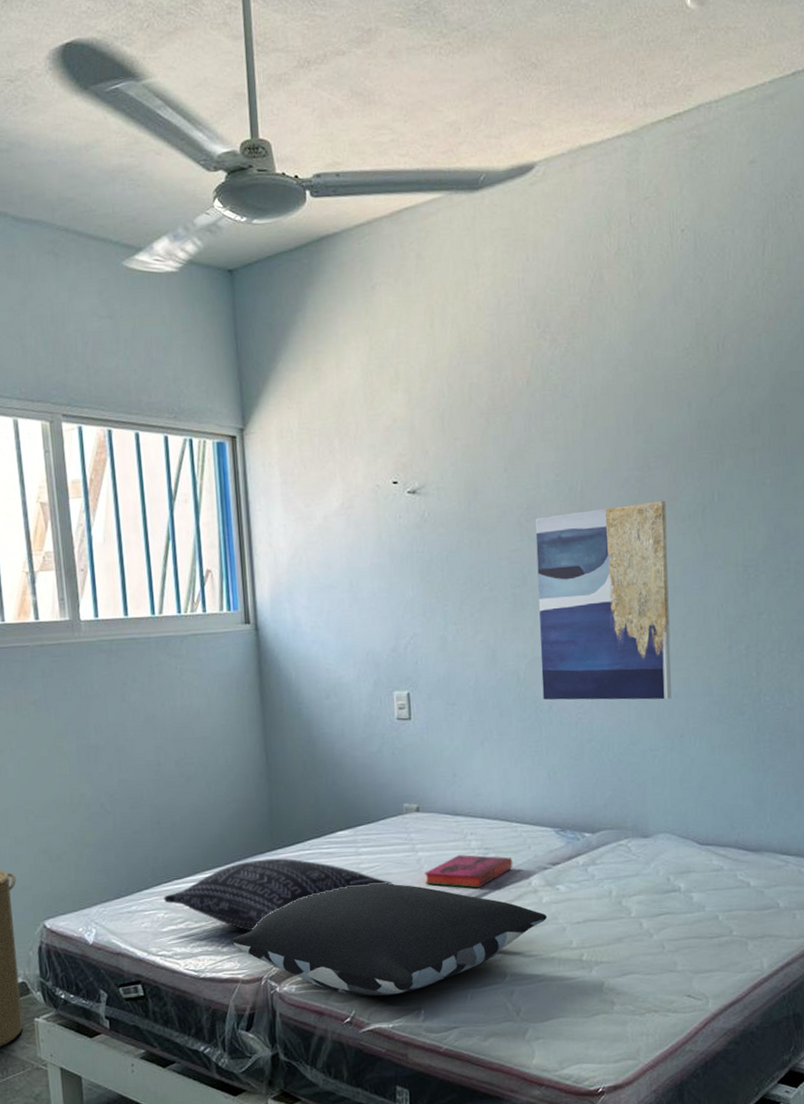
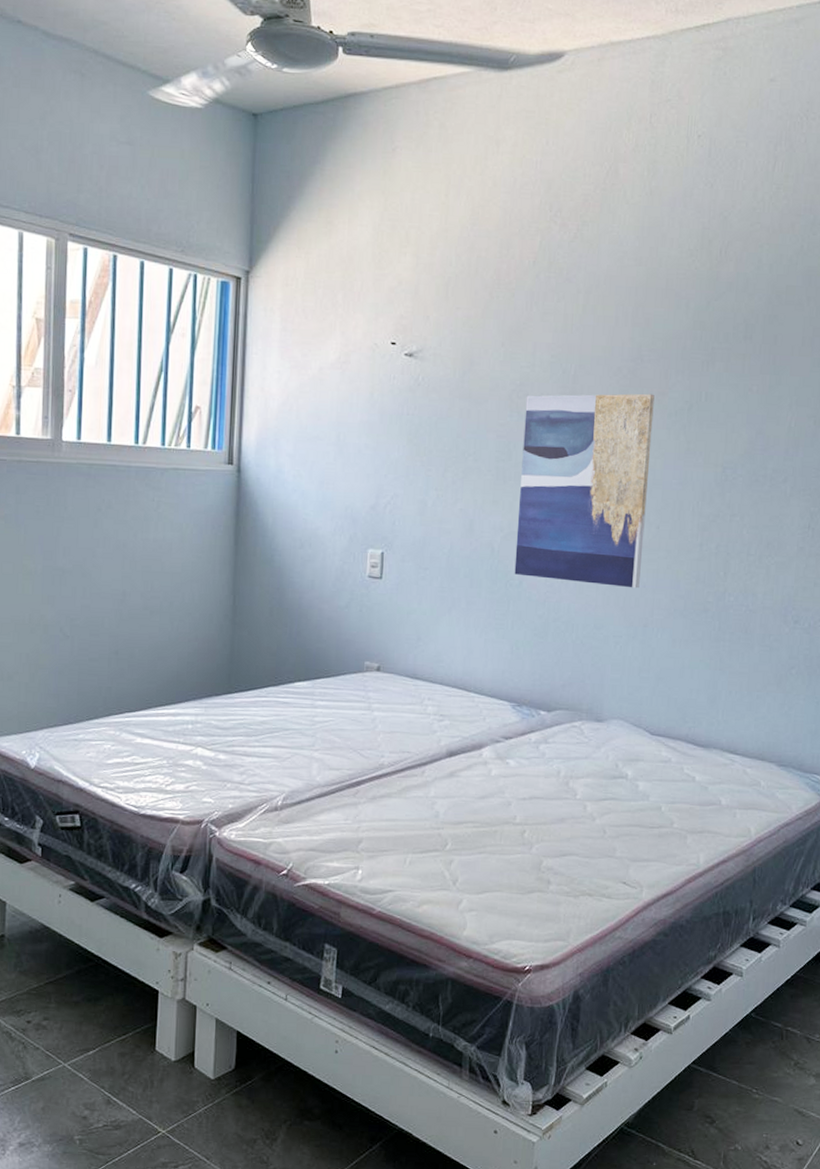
pillow: present [164,858,393,932] -> none [112,701,346,773]
pillow: present [232,882,547,997] -> none [177,737,494,853]
hardback book: present [425,855,513,888] -> none [377,719,467,754]

